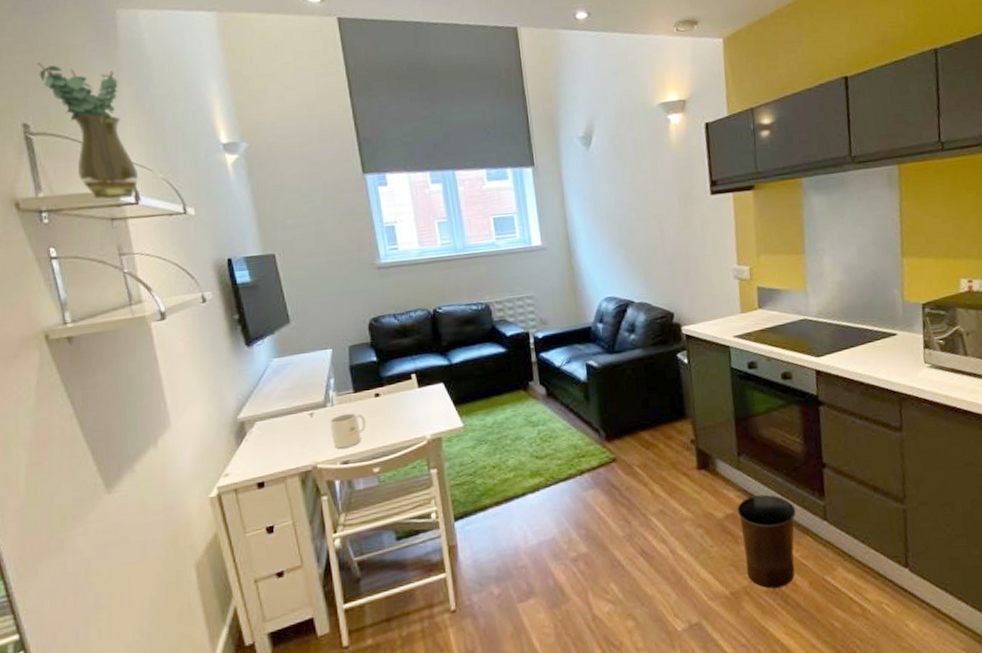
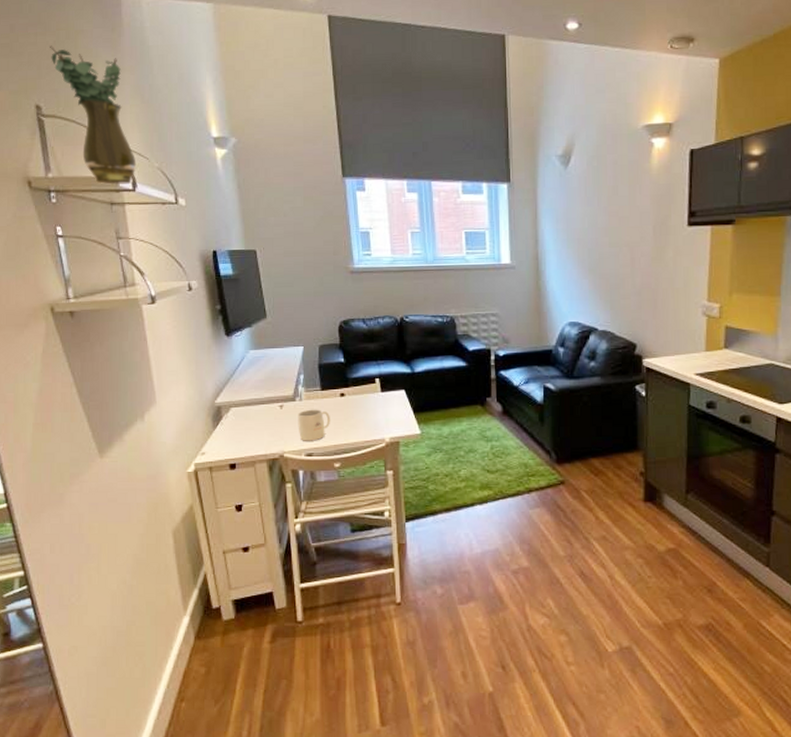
waste bin: present [737,494,796,589] -> none [679,534,739,625]

